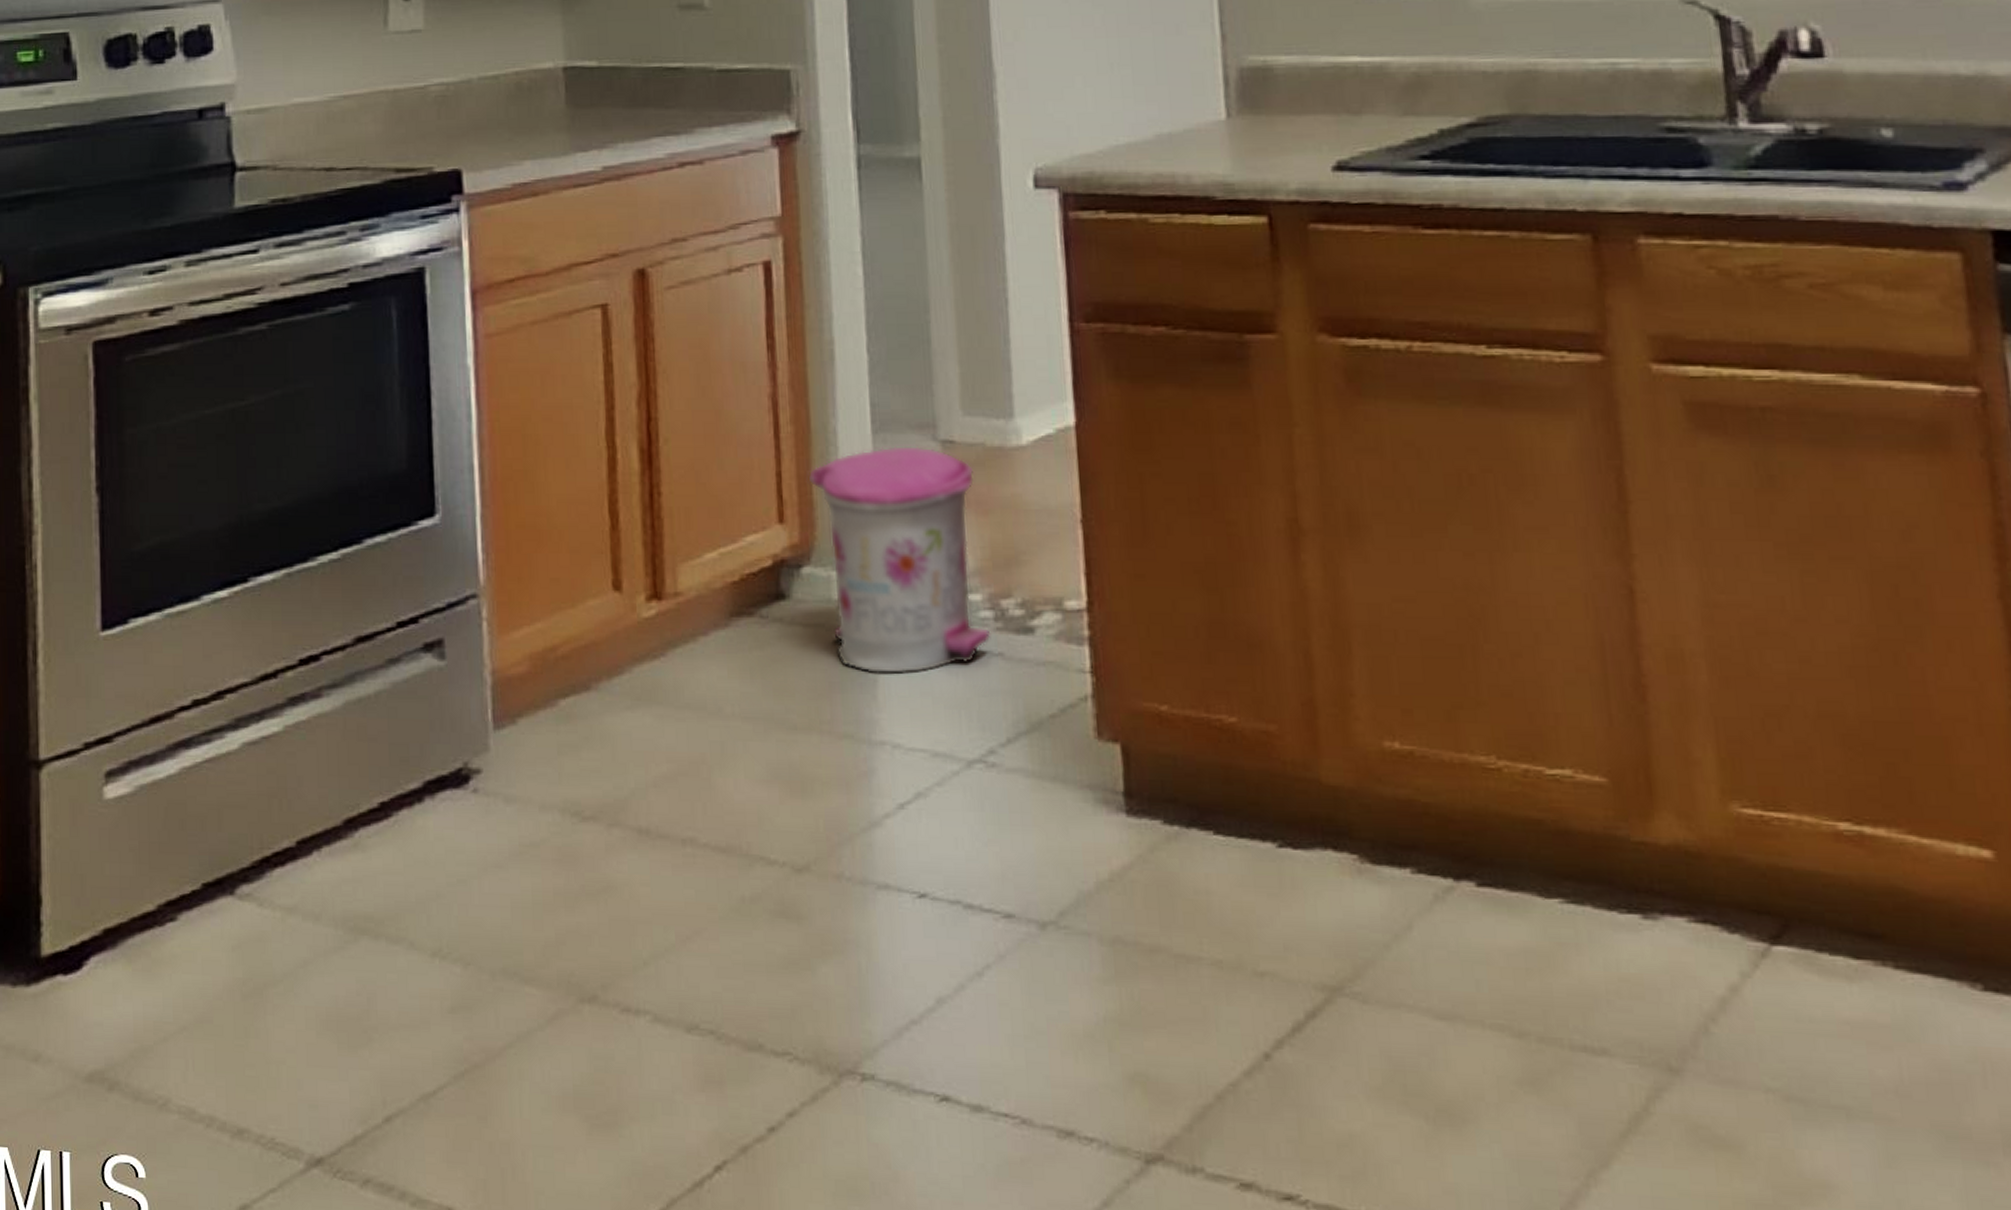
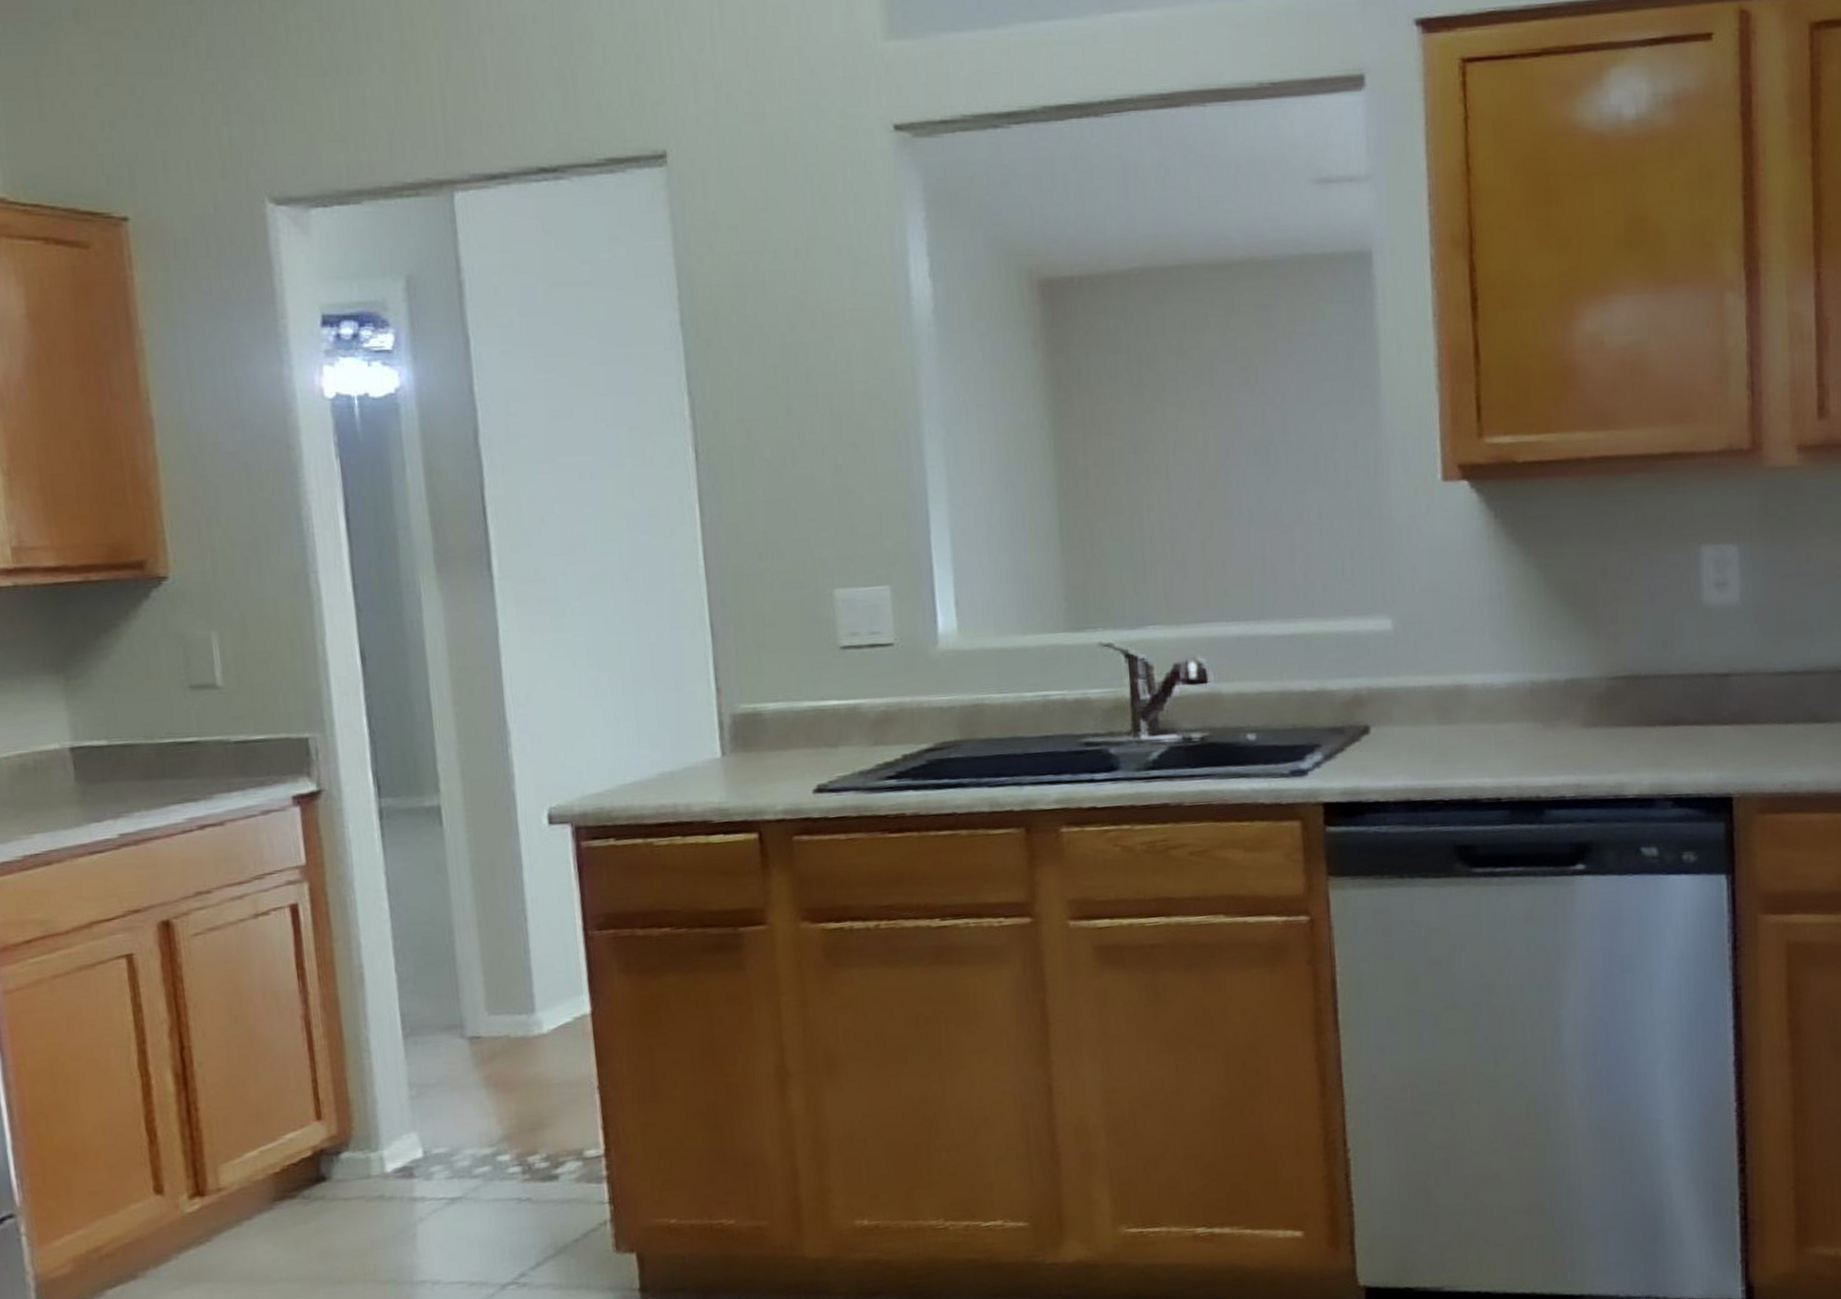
trash can: present [808,445,991,675] -> none [343,1043,520,1230]

